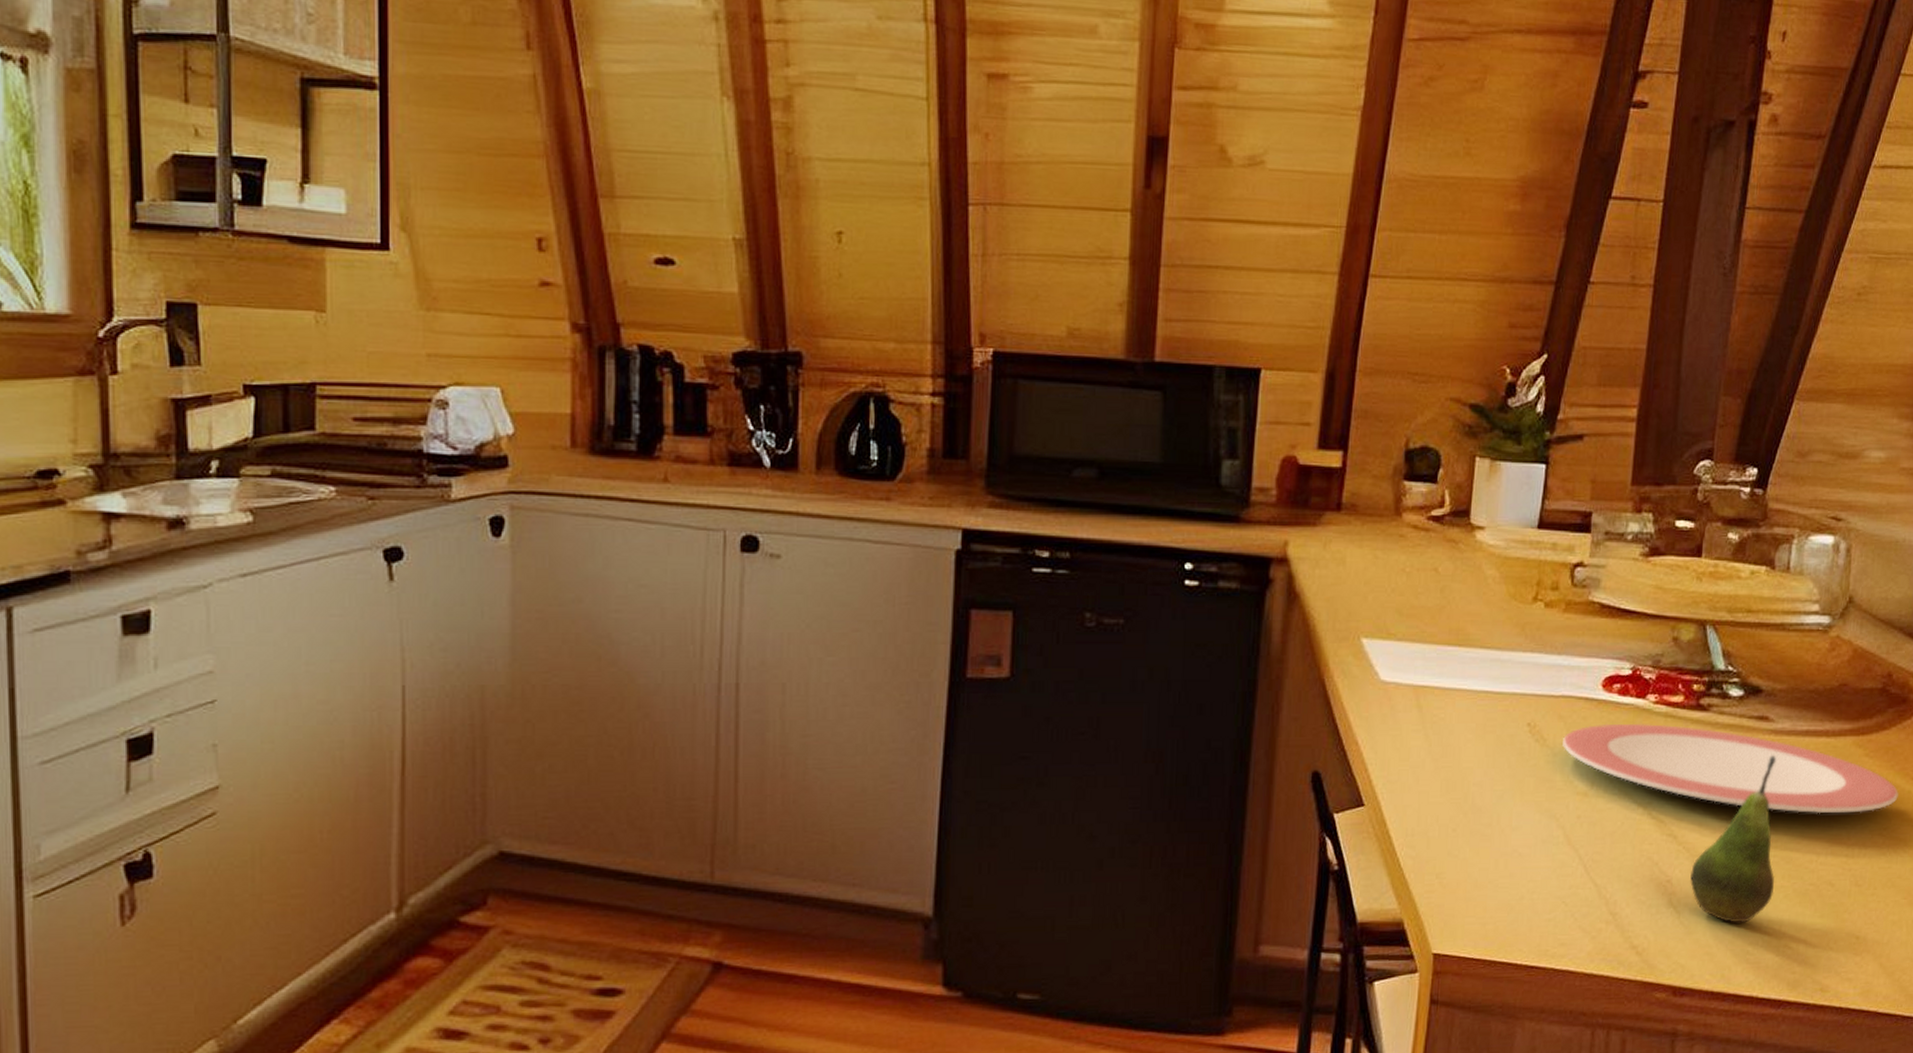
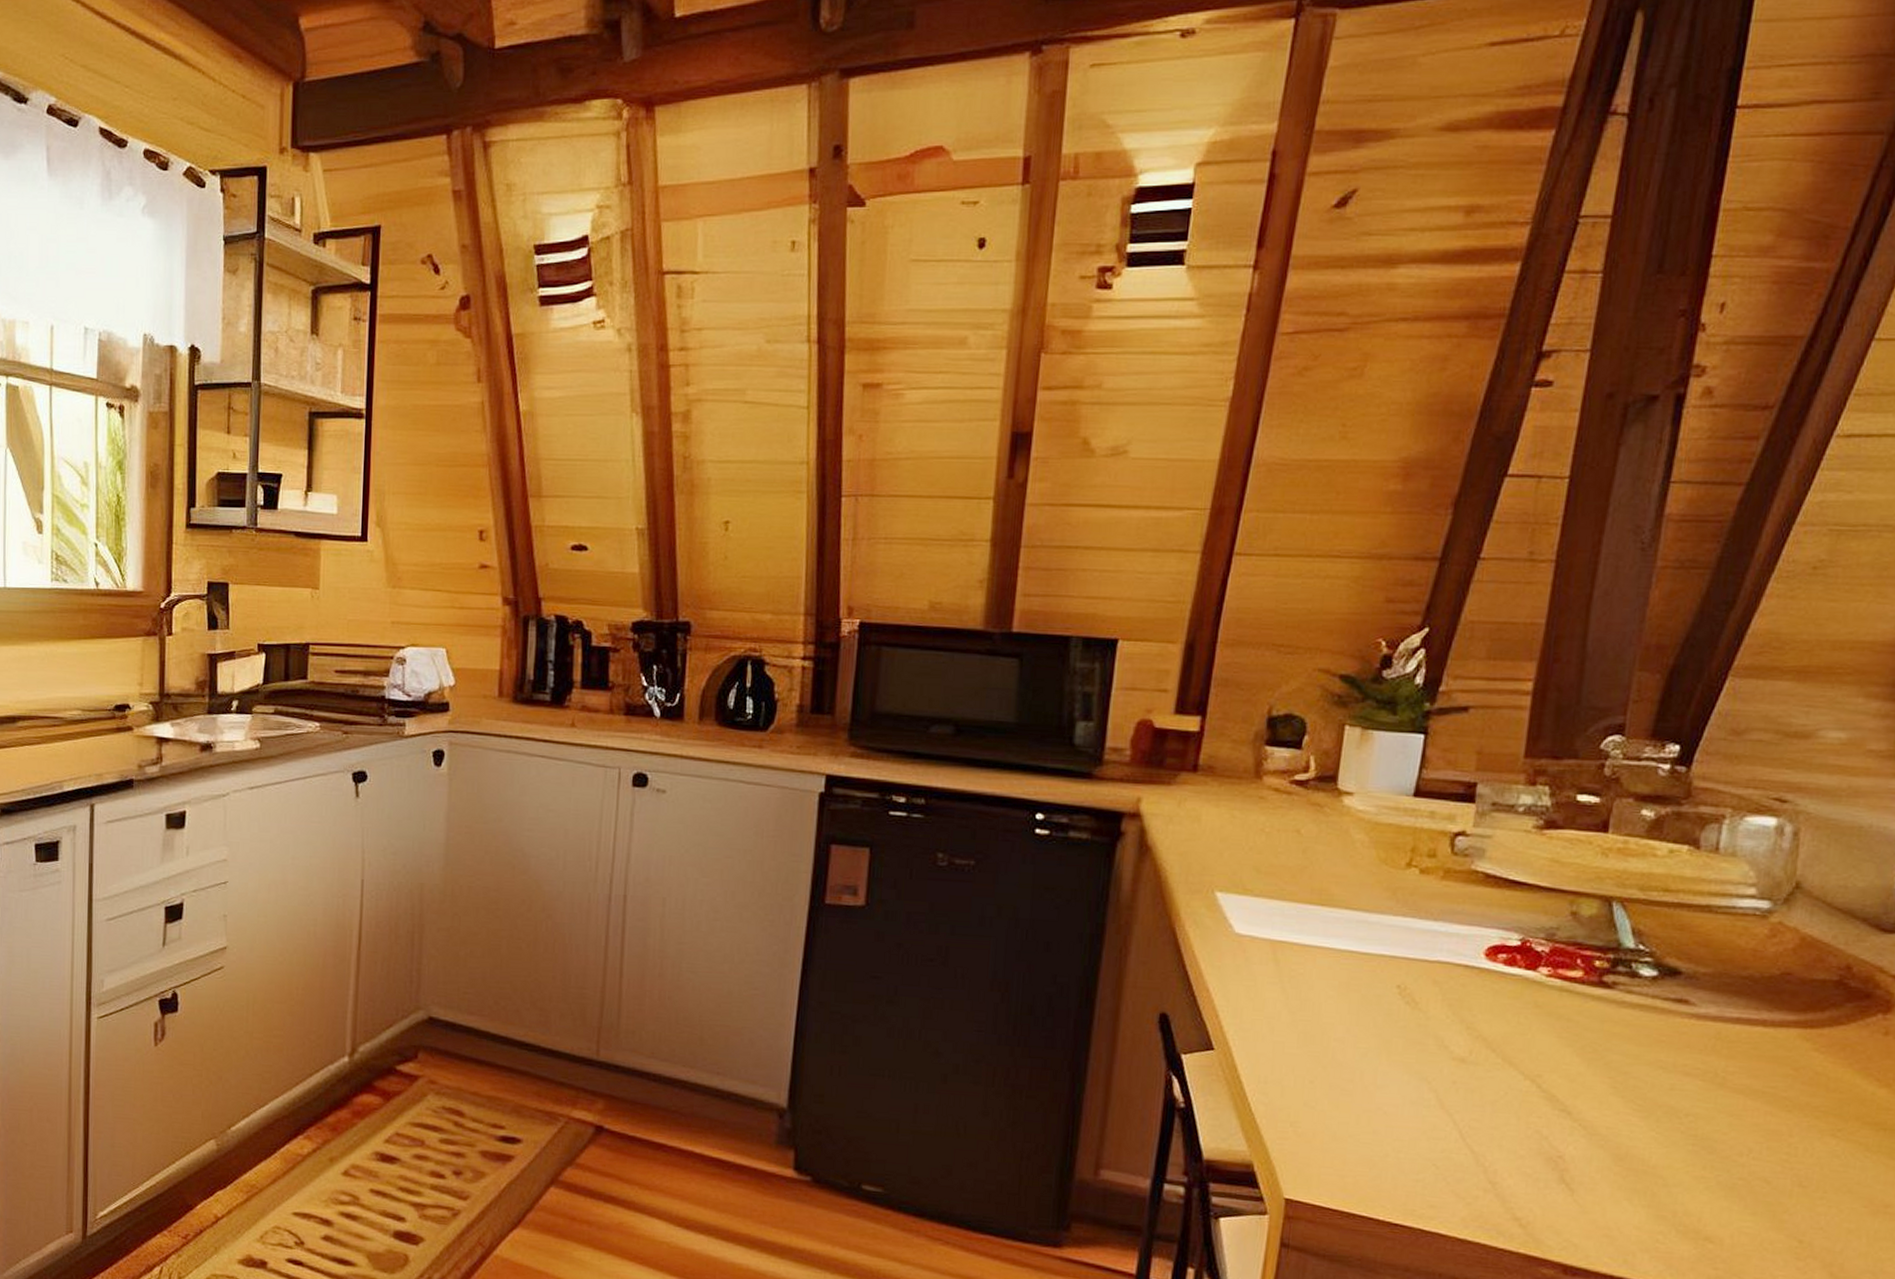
plate: present [1563,723,1899,814] -> none [1437,992,1858,1110]
fruit: present [1690,755,1776,924] -> none [1586,1040,1697,1210]

